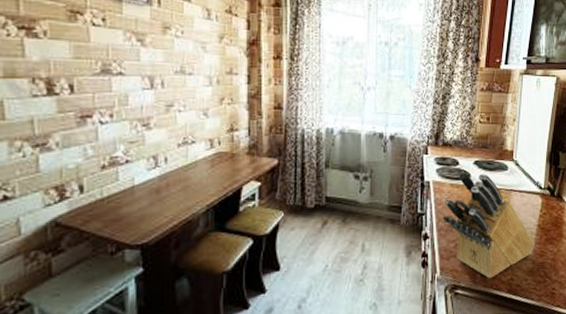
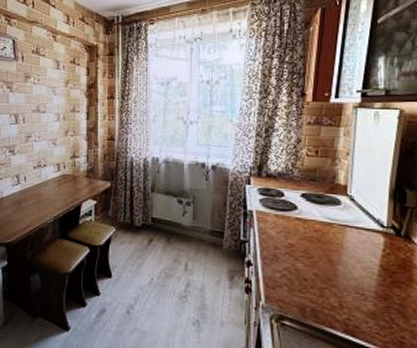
knife block: present [444,172,535,278] -> none [268,204,376,314]

